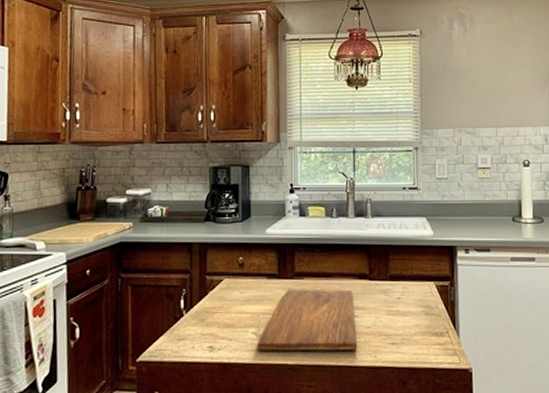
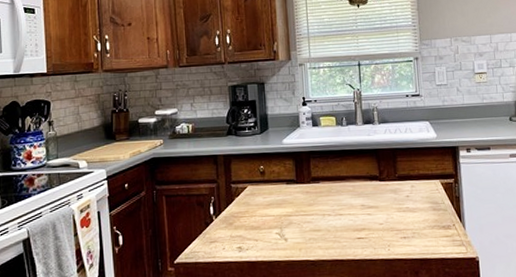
cutting board: present [257,289,358,351] -> none [281,191,372,249]

